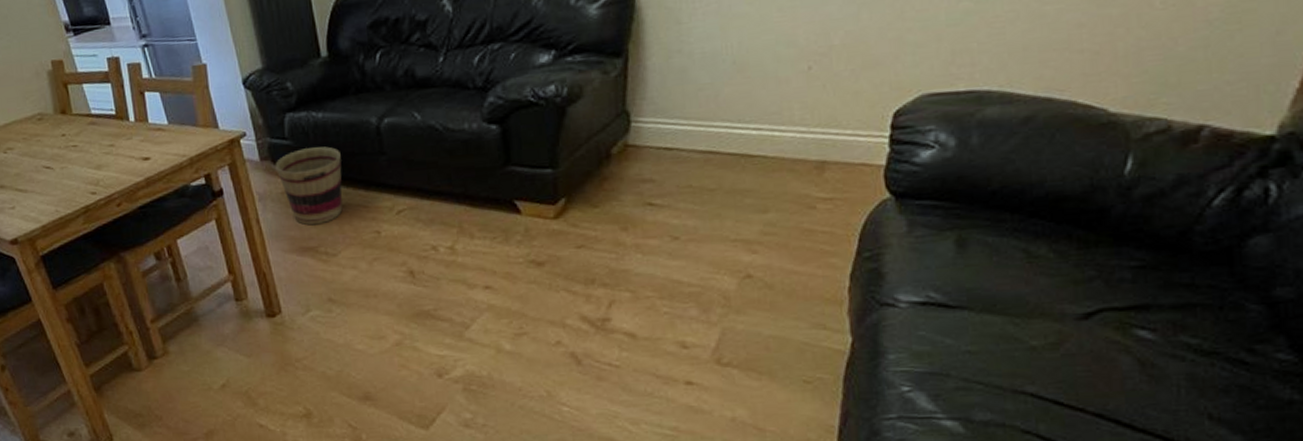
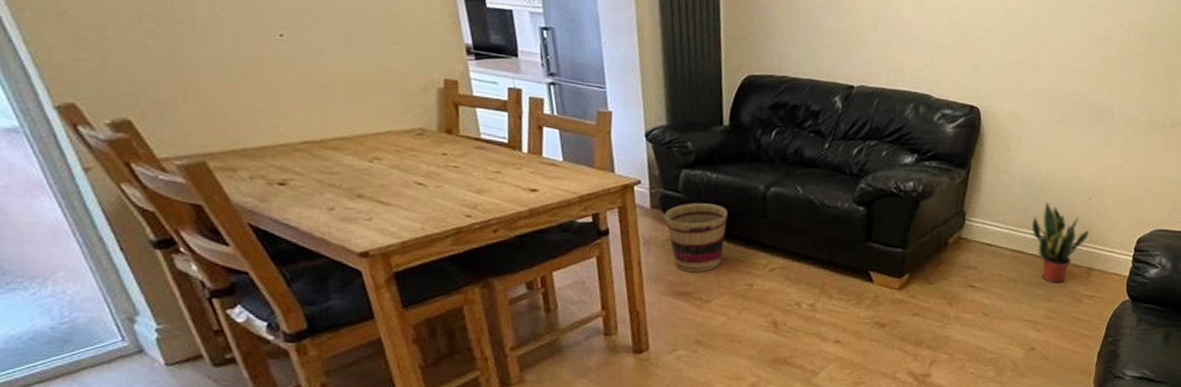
potted plant: none [725,81,816,188] -> present [1031,201,1090,283]

